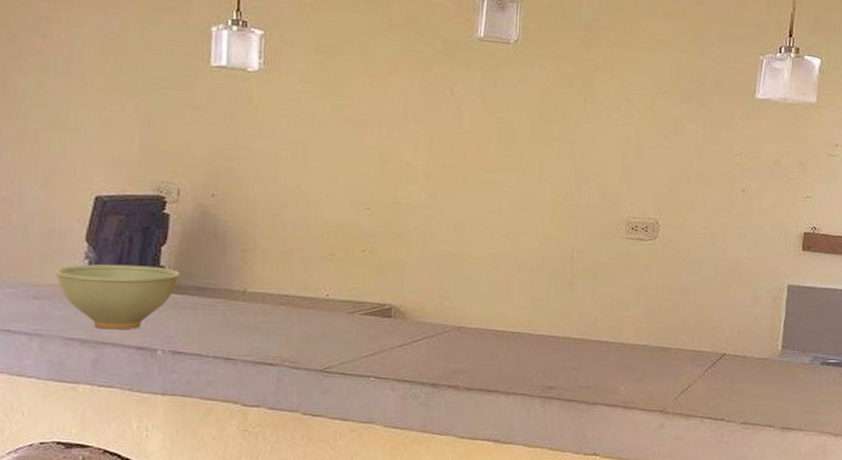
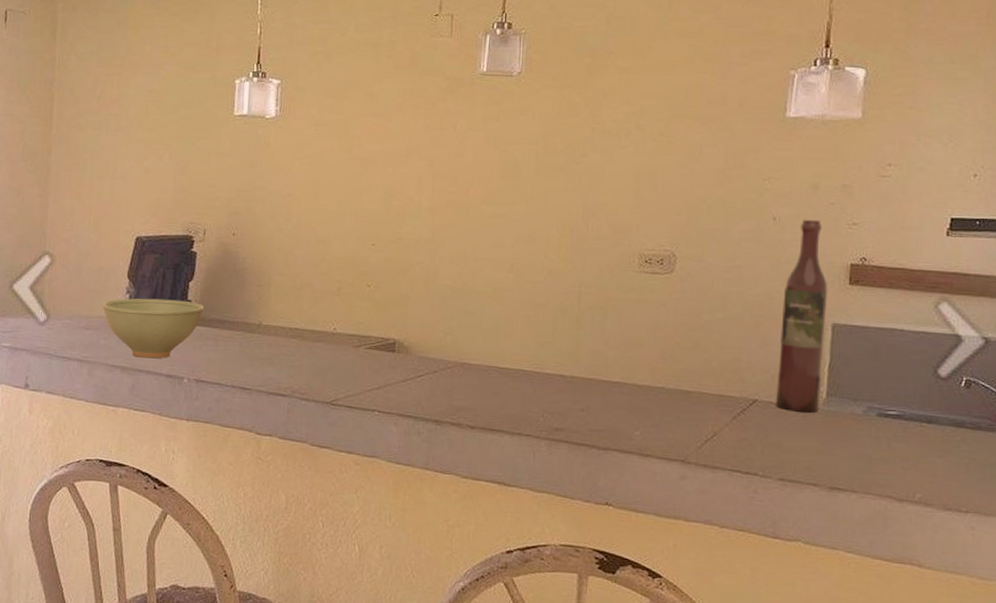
wine bottle: none [741,192,786,364] -> present [776,219,829,413]

